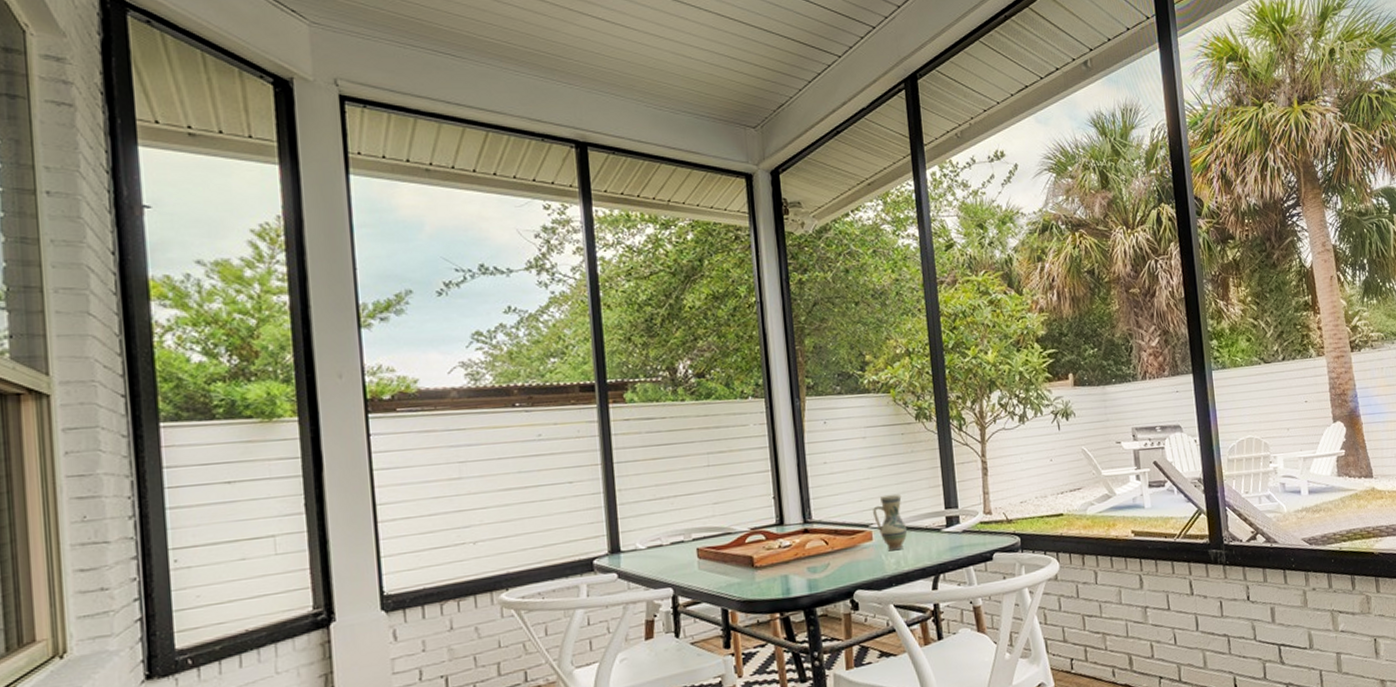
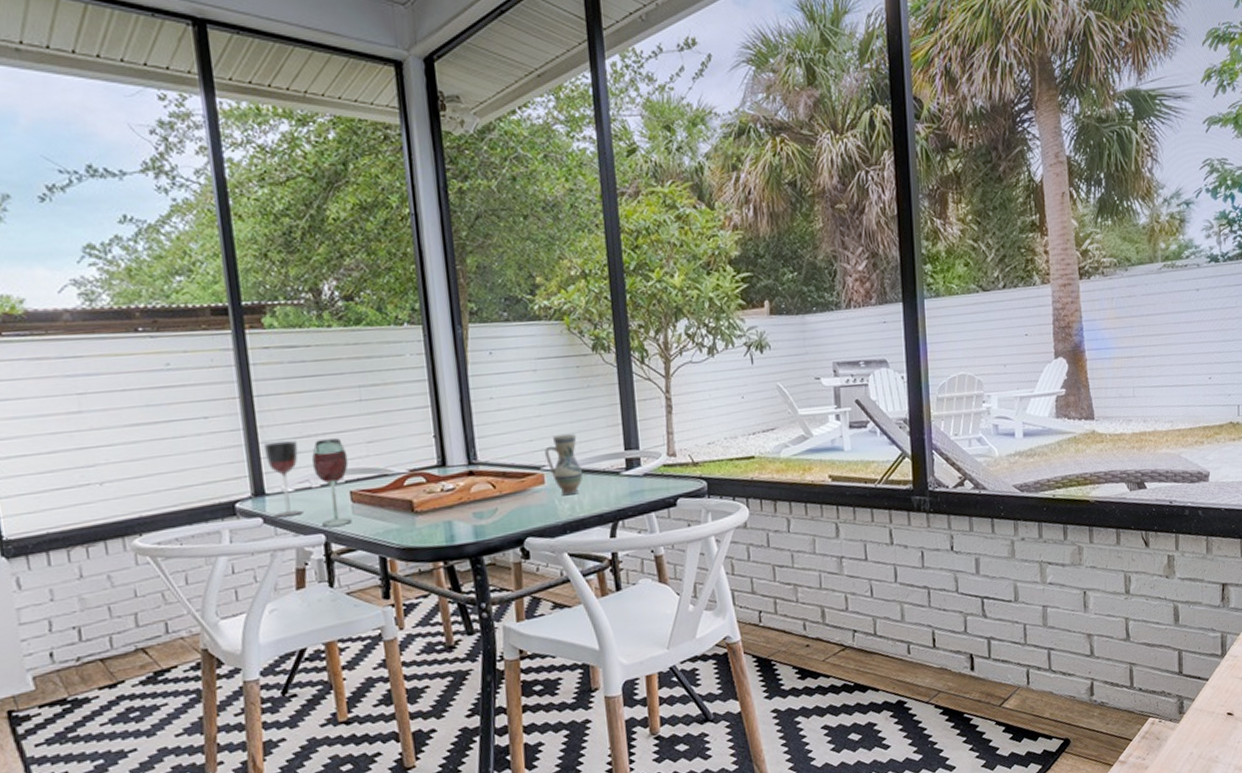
wineglass: none [622,502,654,573] -> present [264,441,304,518]
wineglass: none [663,500,698,581] -> present [311,438,352,527]

